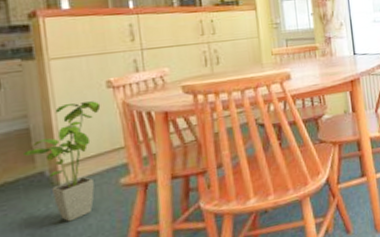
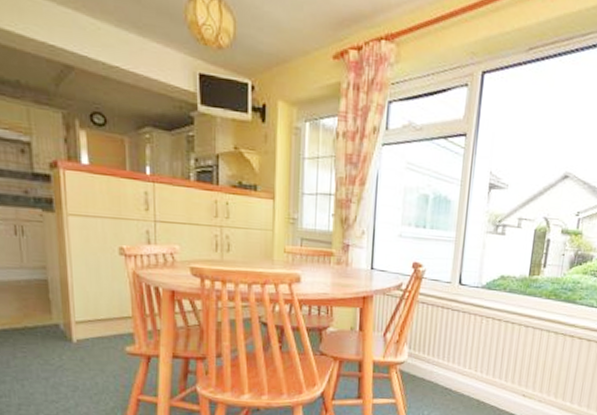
house plant: present [24,101,101,222] -> none [42,263,113,376]

